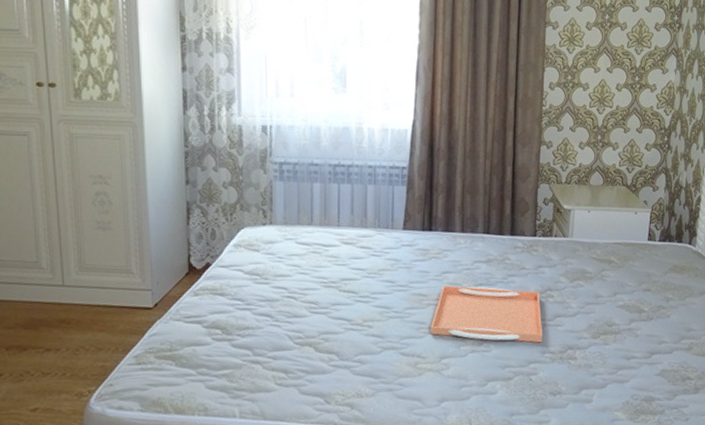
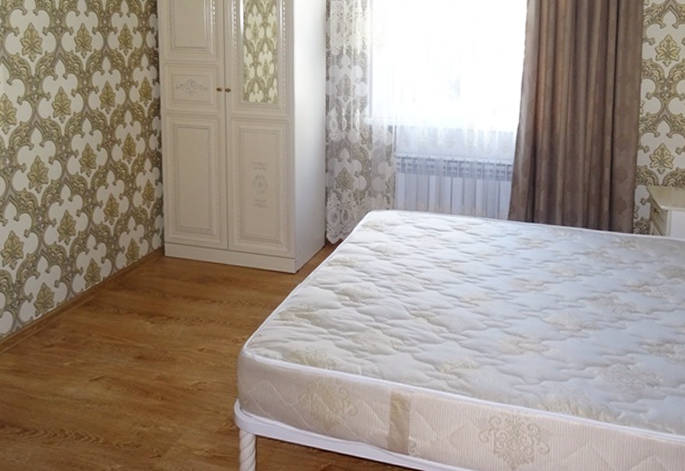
serving tray: present [430,285,542,343] -> none [531,273,640,334]

